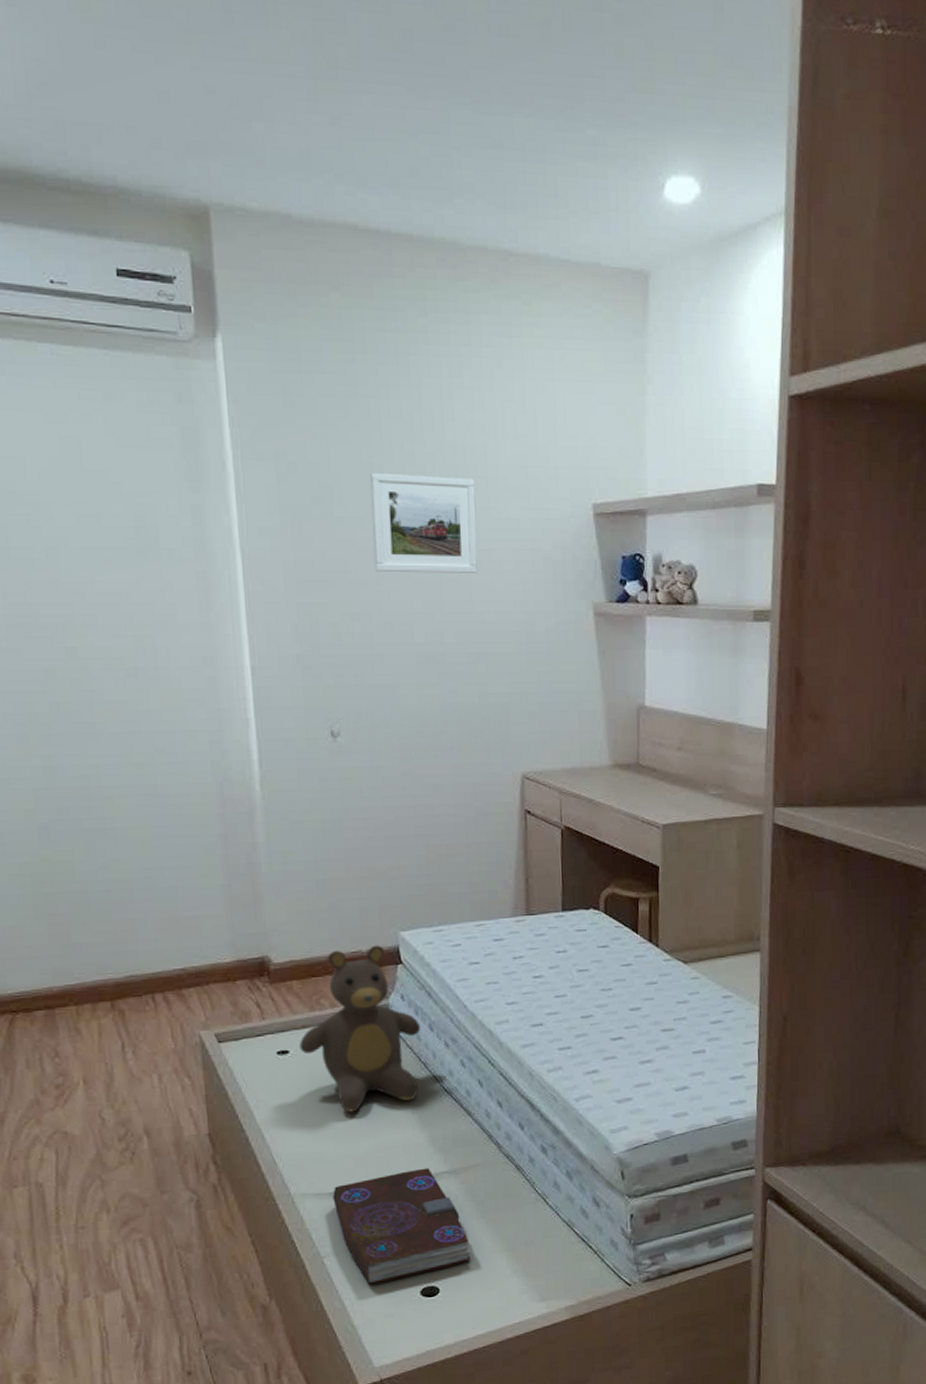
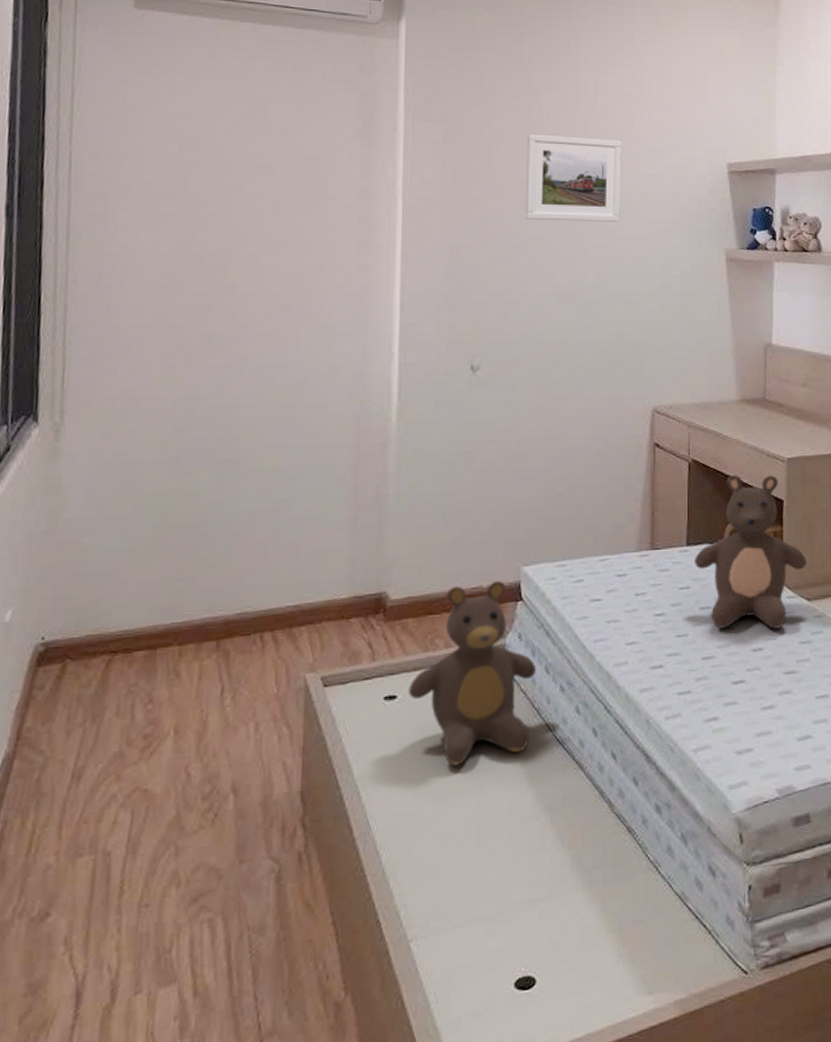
book: present [333,1167,474,1286] -> none [427,830,577,976]
teddy bear: none [571,841,683,990] -> present [695,475,807,629]

